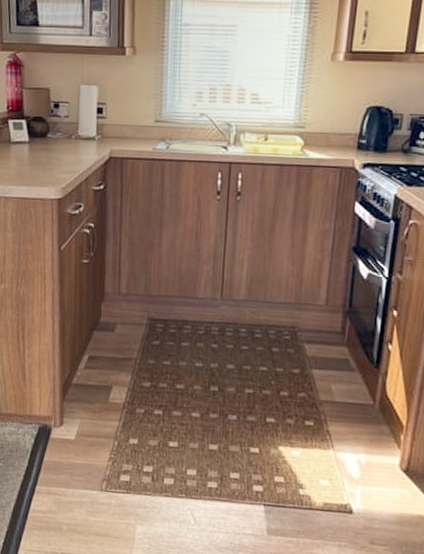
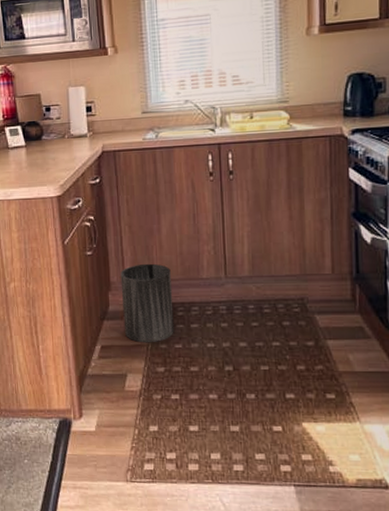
trash can: none [114,277,167,358] -> present [120,263,174,343]

